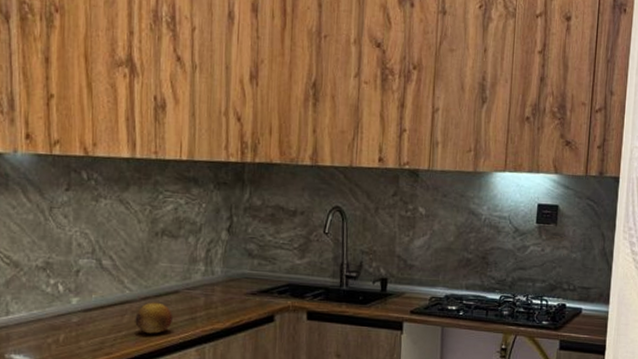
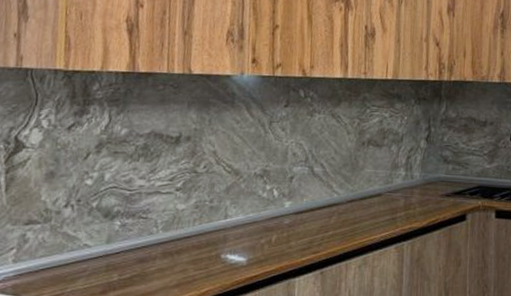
fruit: present [135,302,173,334] -> none [341,204,375,233]

